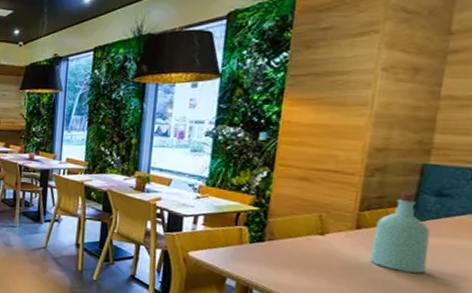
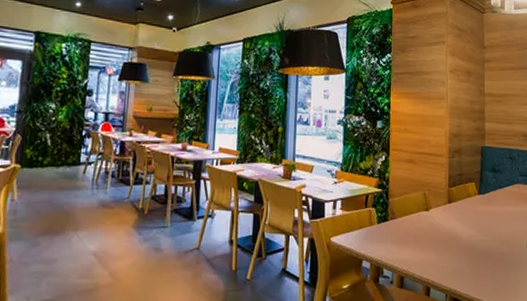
bottle: present [370,193,431,274] -> none [460,170,494,239]

